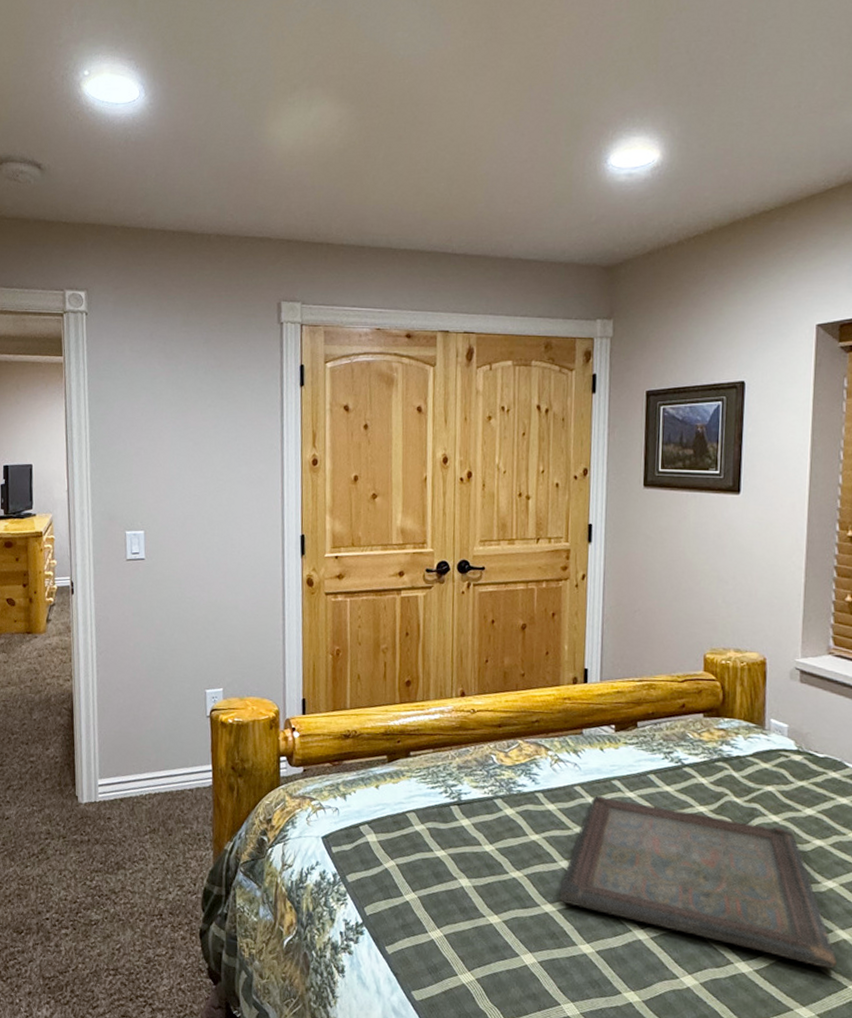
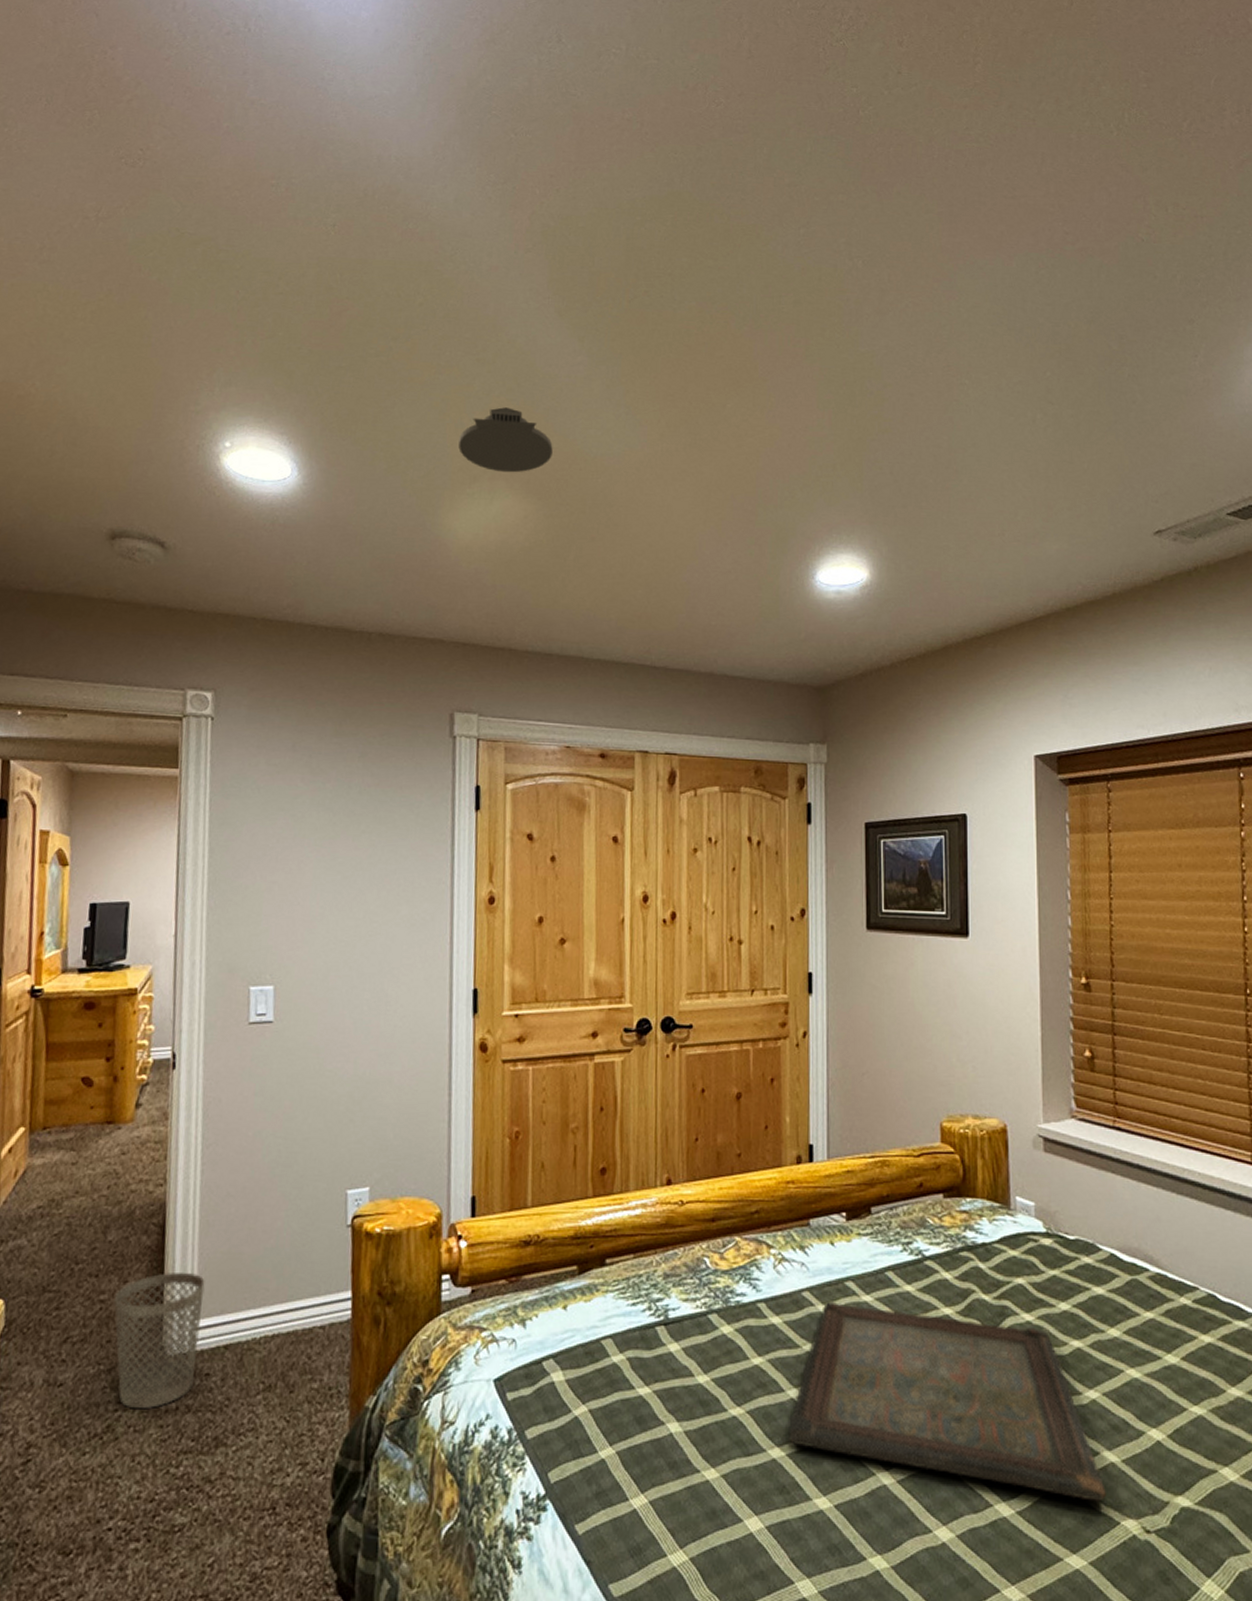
wastebasket: none [41,744,104,839] -> present [114,1271,205,1410]
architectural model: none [280,17,364,80] -> present [458,407,553,473]

